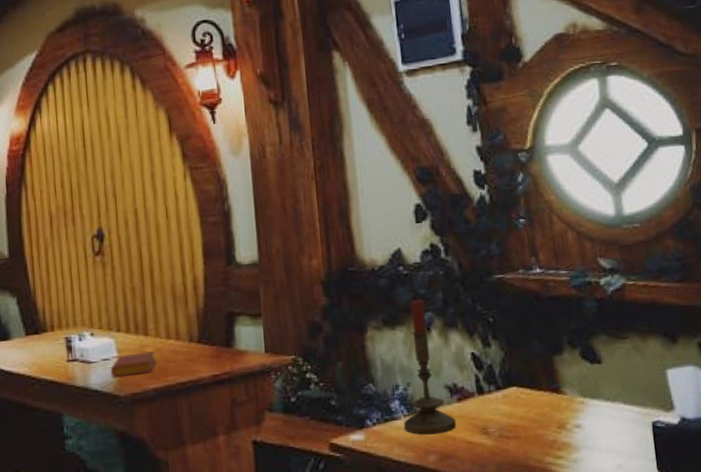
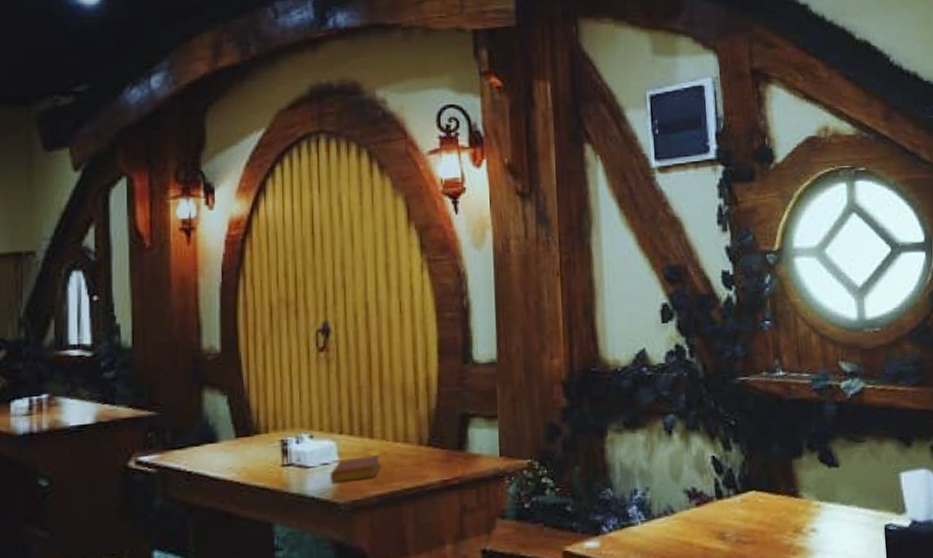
candle: present [404,297,456,435] -> none [641,399,693,541]

